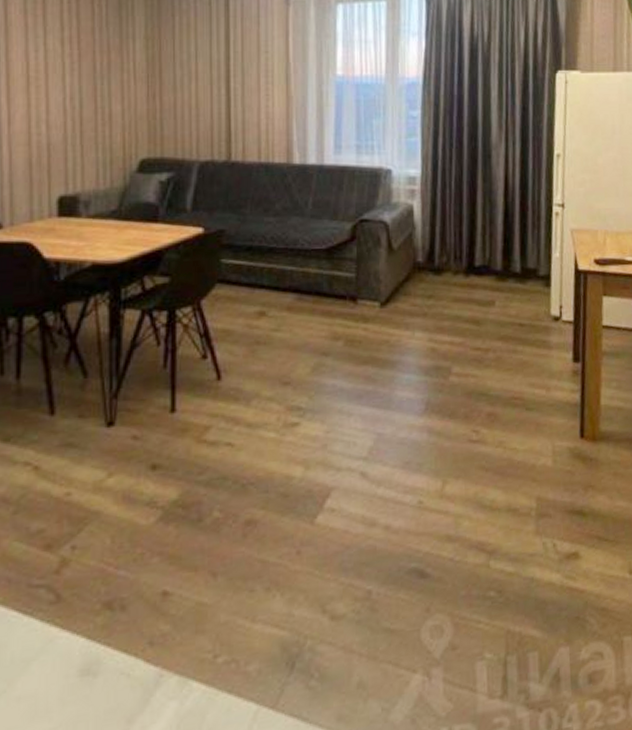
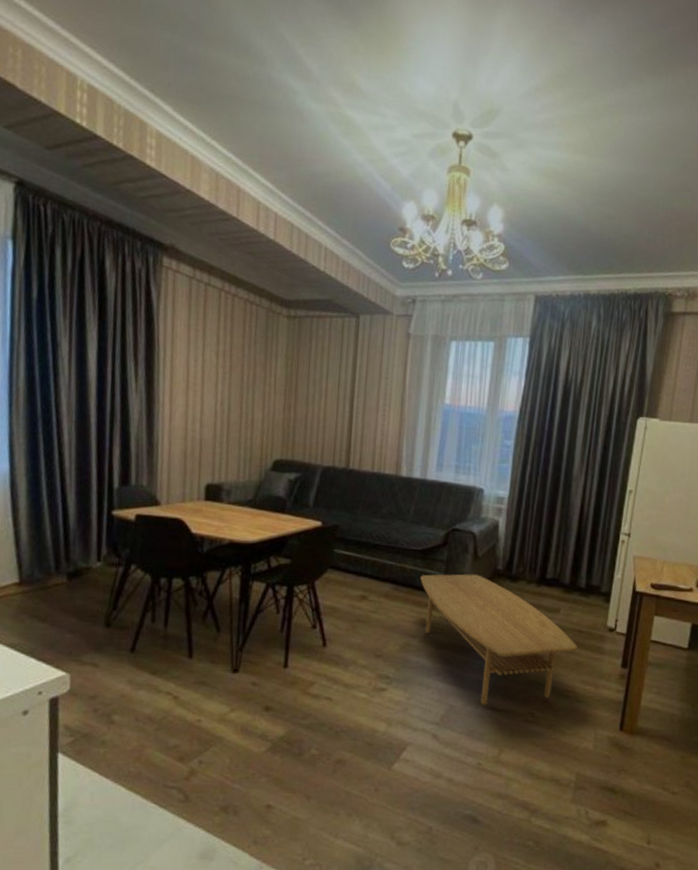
coffee table: none [328,271,521,429] -> present [420,574,578,705]

